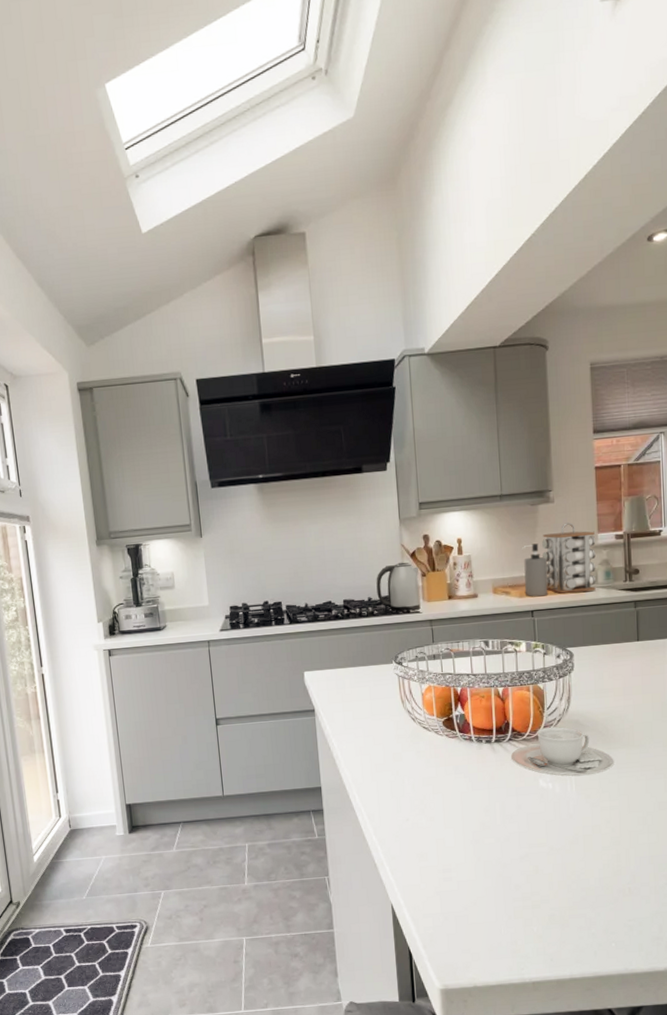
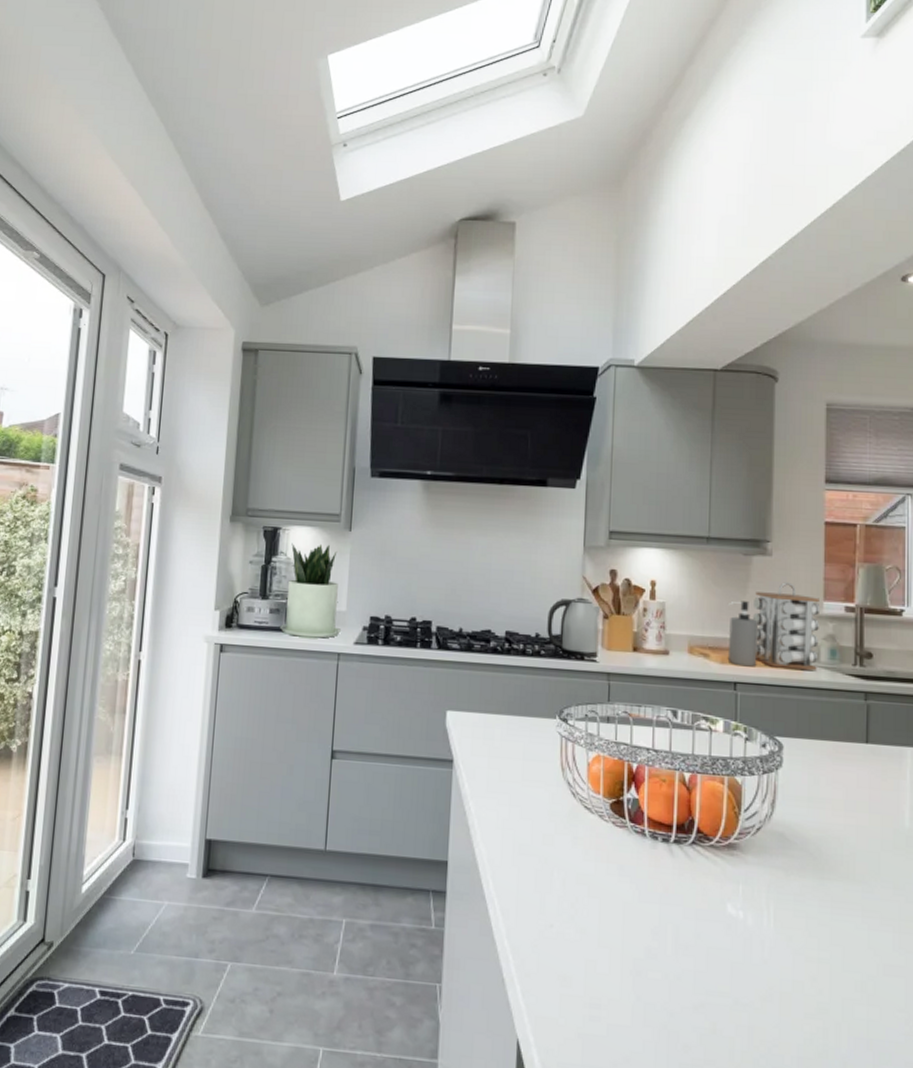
planter: none [153,551,207,633] -> present [280,543,341,639]
teacup: present [510,726,614,776] -> none [692,835,827,910]

